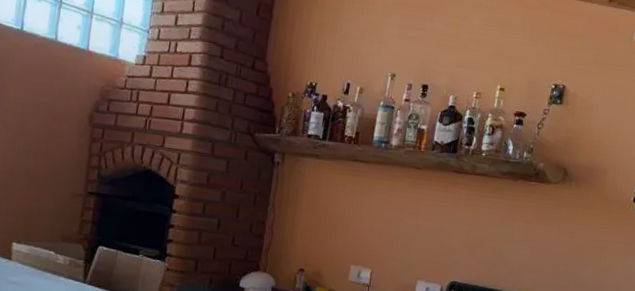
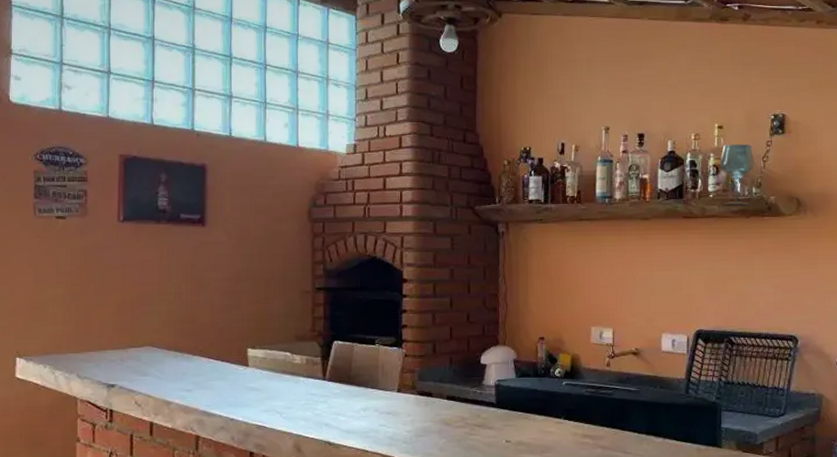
wine glass: none [493,107,530,170] -> present [719,144,756,207]

